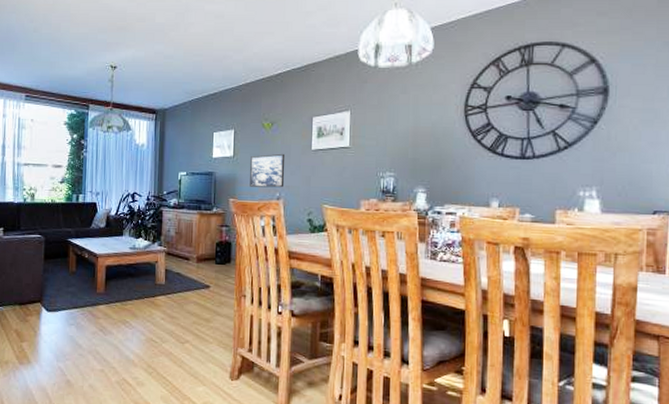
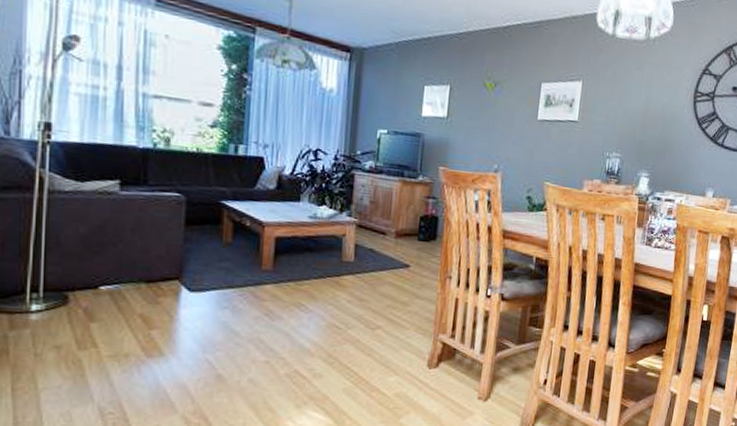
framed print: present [250,153,285,188] -> none [464,119,507,160]

